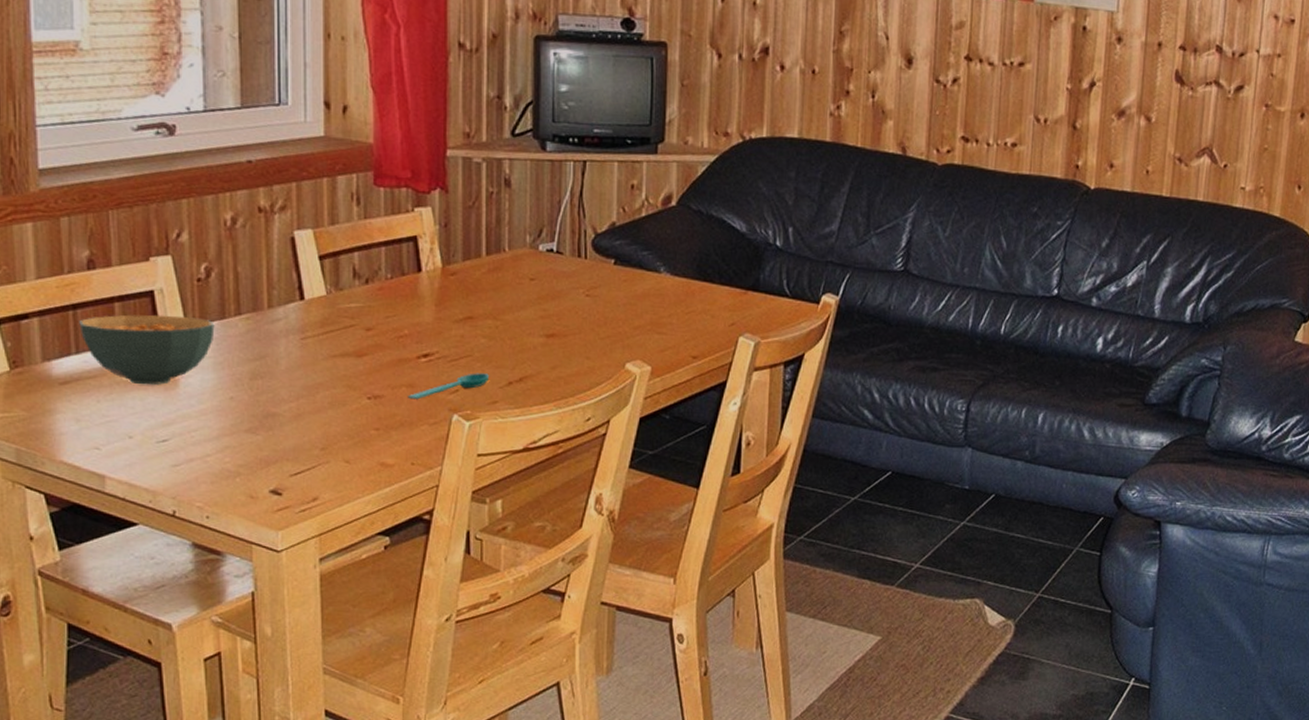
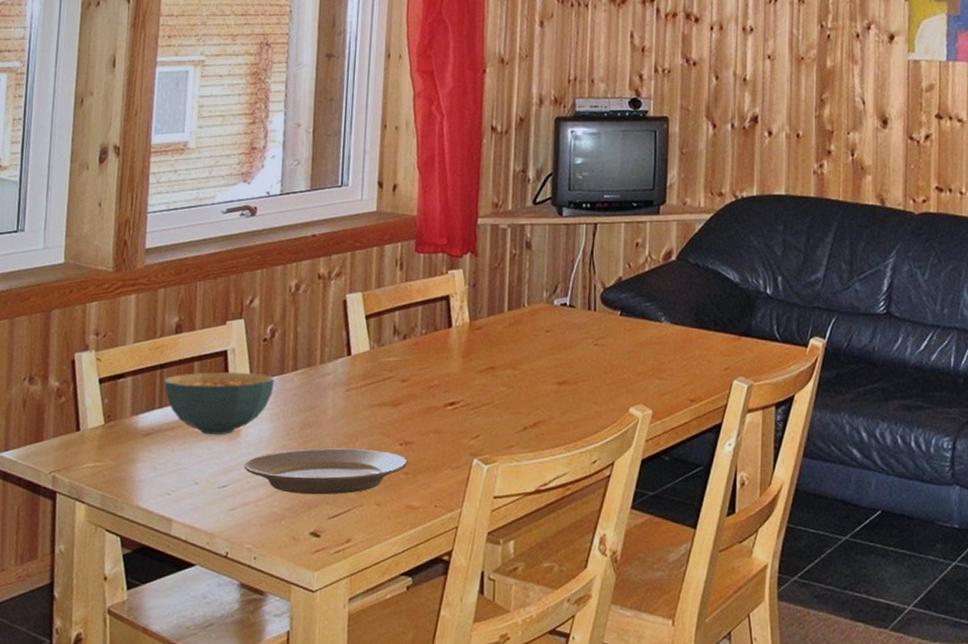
plate: none [186,401,378,451] -> present [244,448,408,495]
spoon: present [408,373,490,400] -> none [435,419,508,445]

